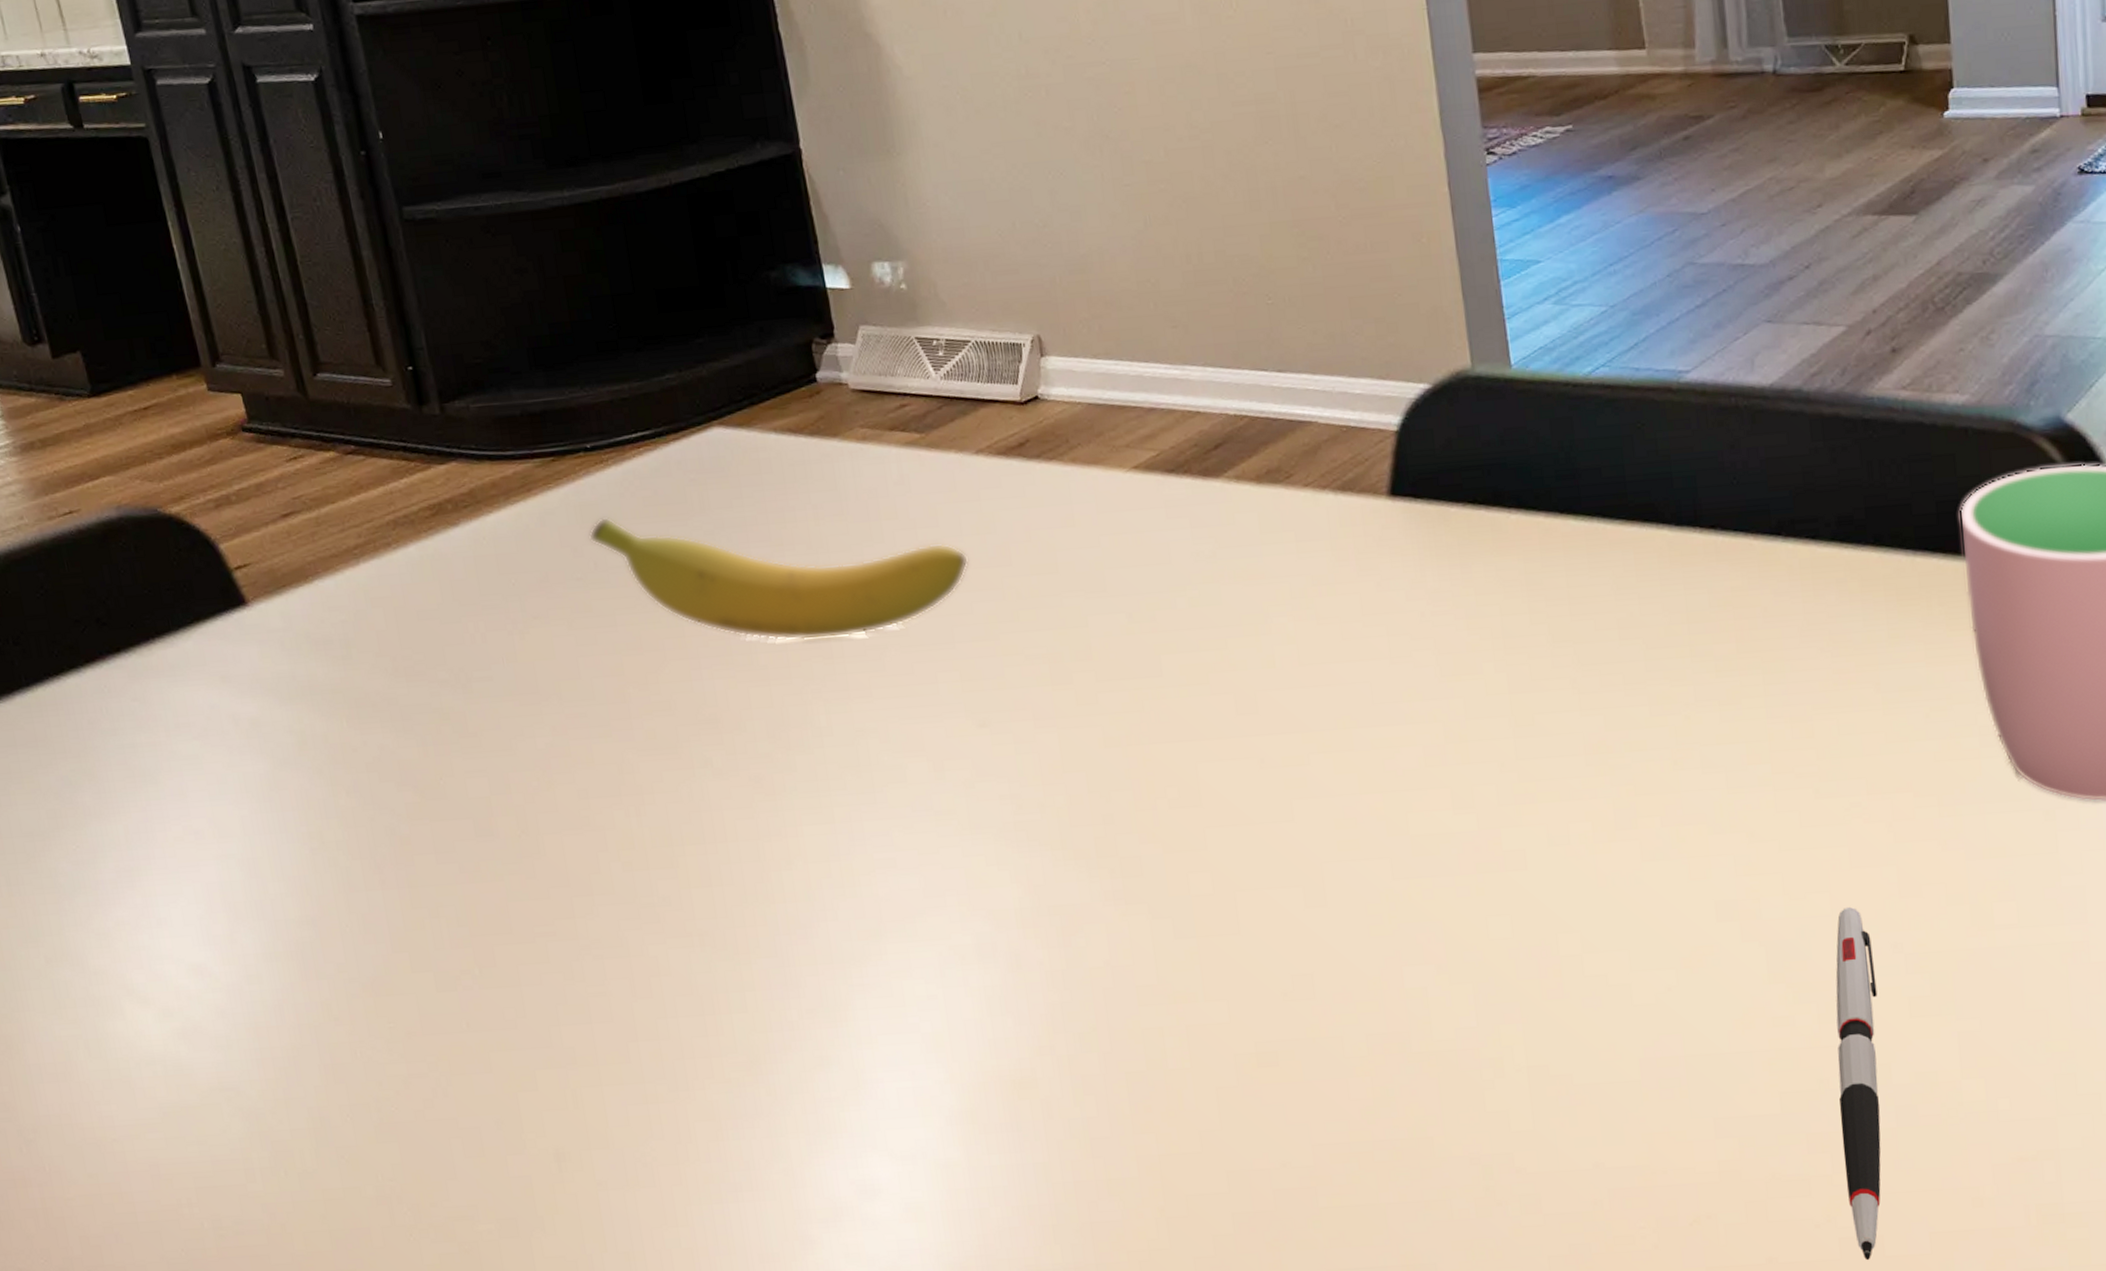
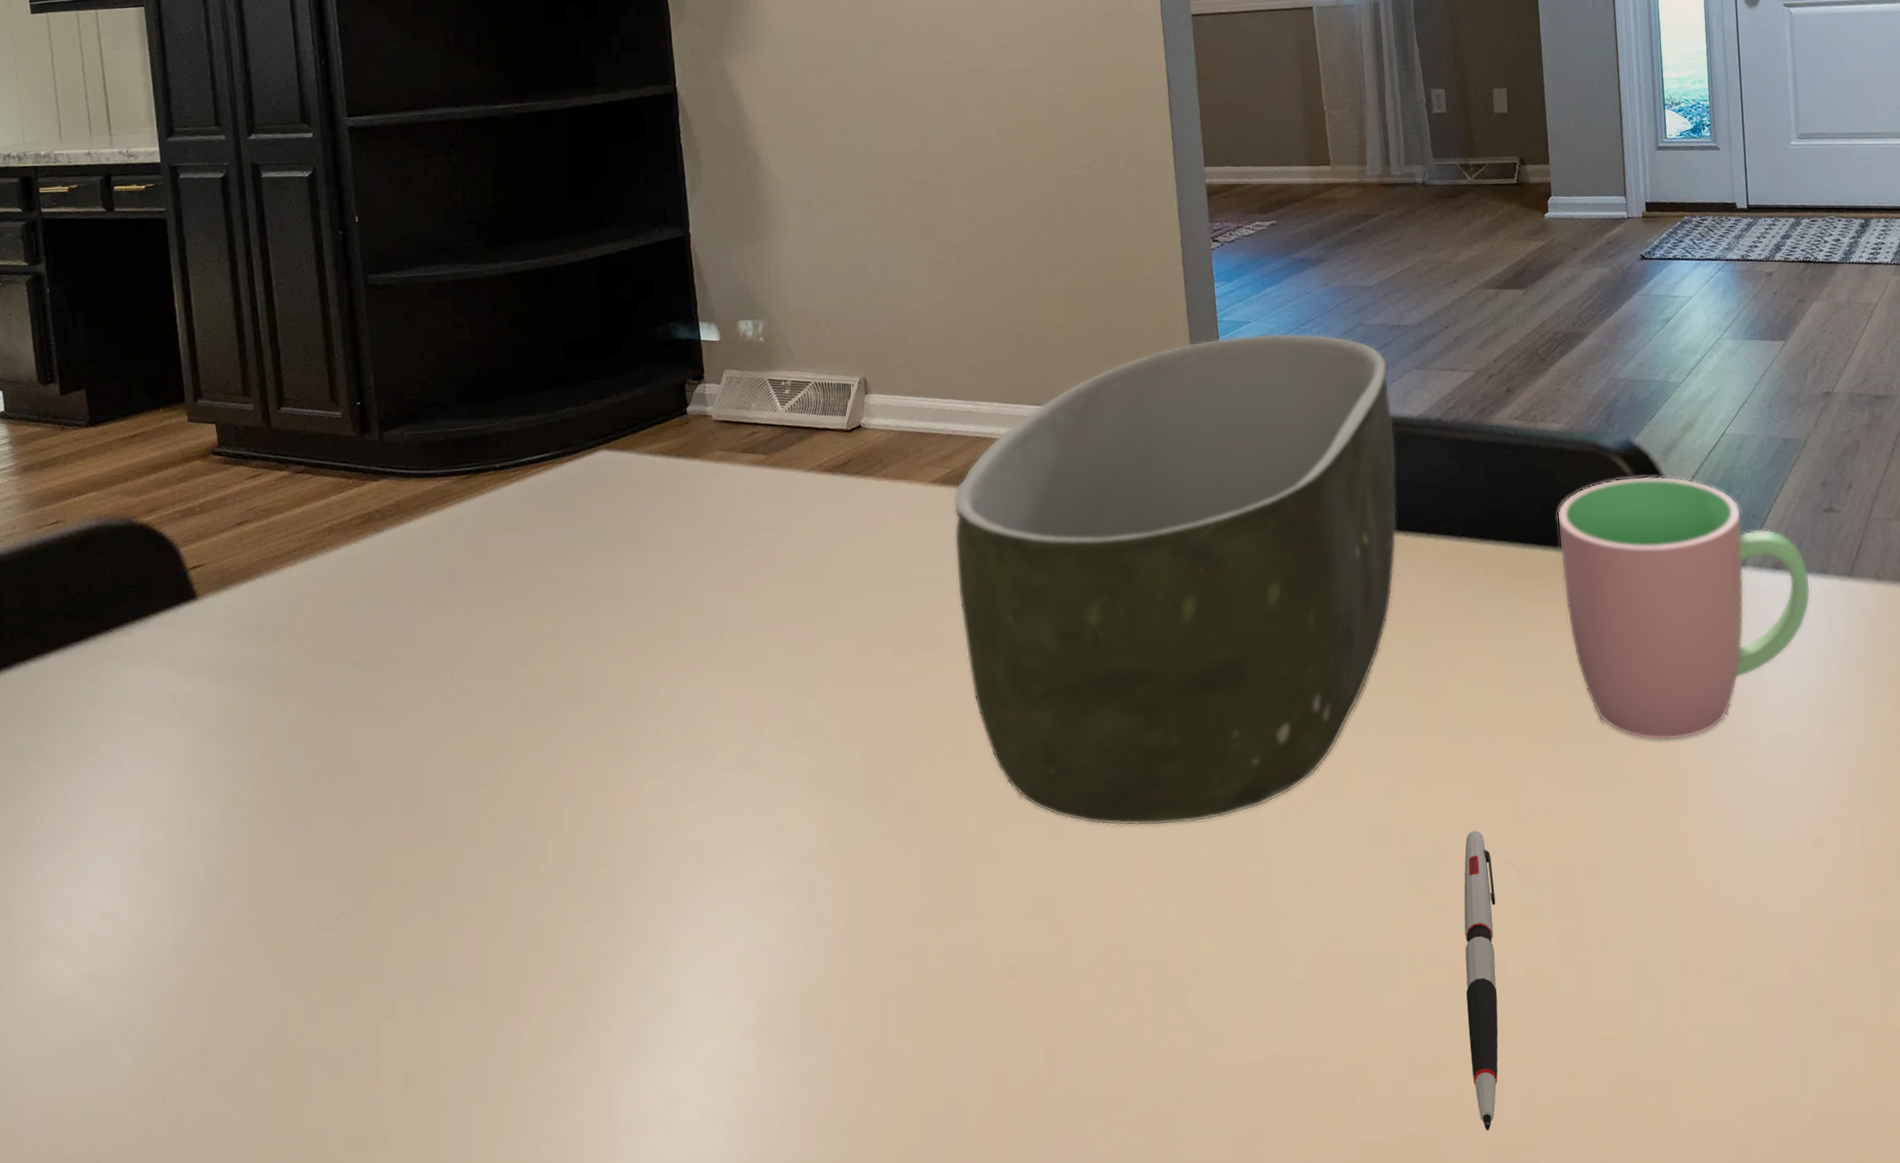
banana: present [589,516,969,641] -> none [491,523,797,624]
bowl: none [1161,275,1744,894] -> present [952,332,1398,826]

